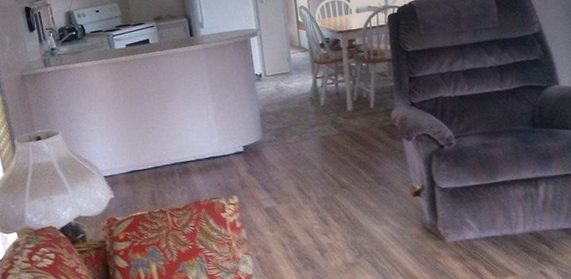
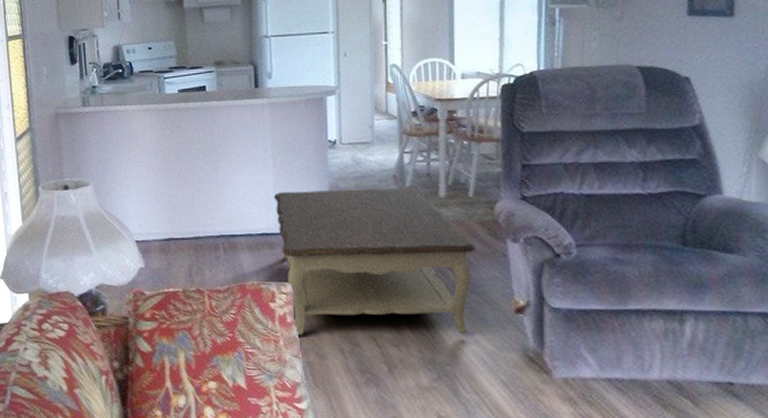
coffee table: none [215,106,380,237] -> present [273,188,476,336]

